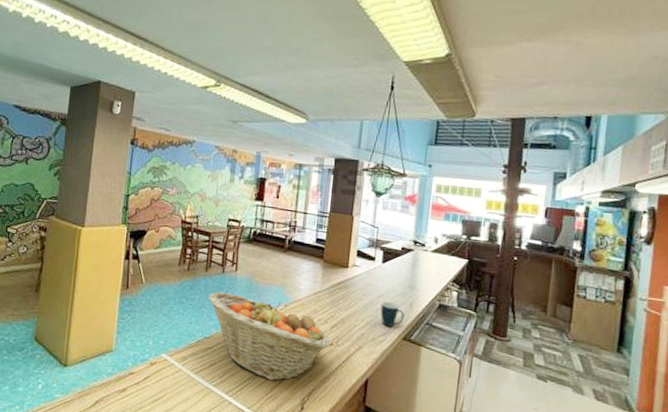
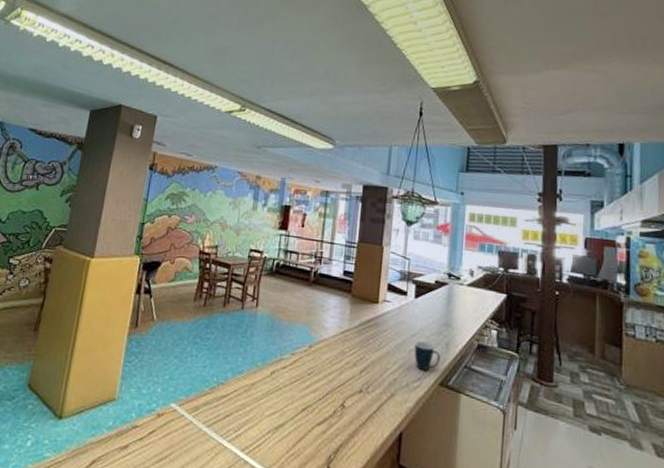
fruit basket: present [208,291,331,382] -> none [225,330,360,436]

